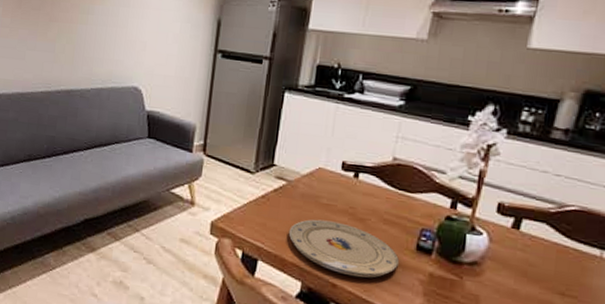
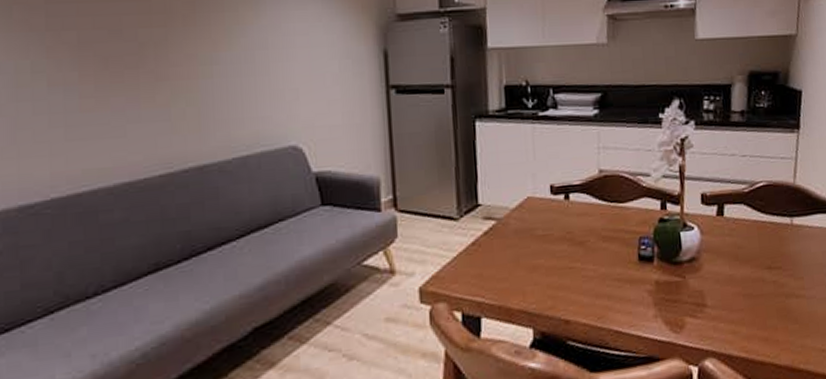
plate: present [288,219,400,278] -> none [508,251,626,307]

